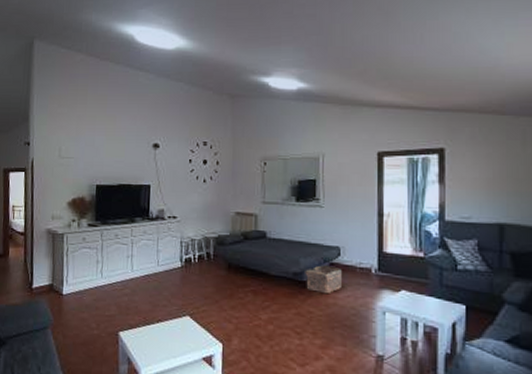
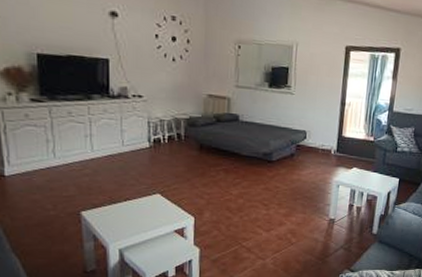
basket: present [305,265,342,293] -> none [274,146,307,171]

